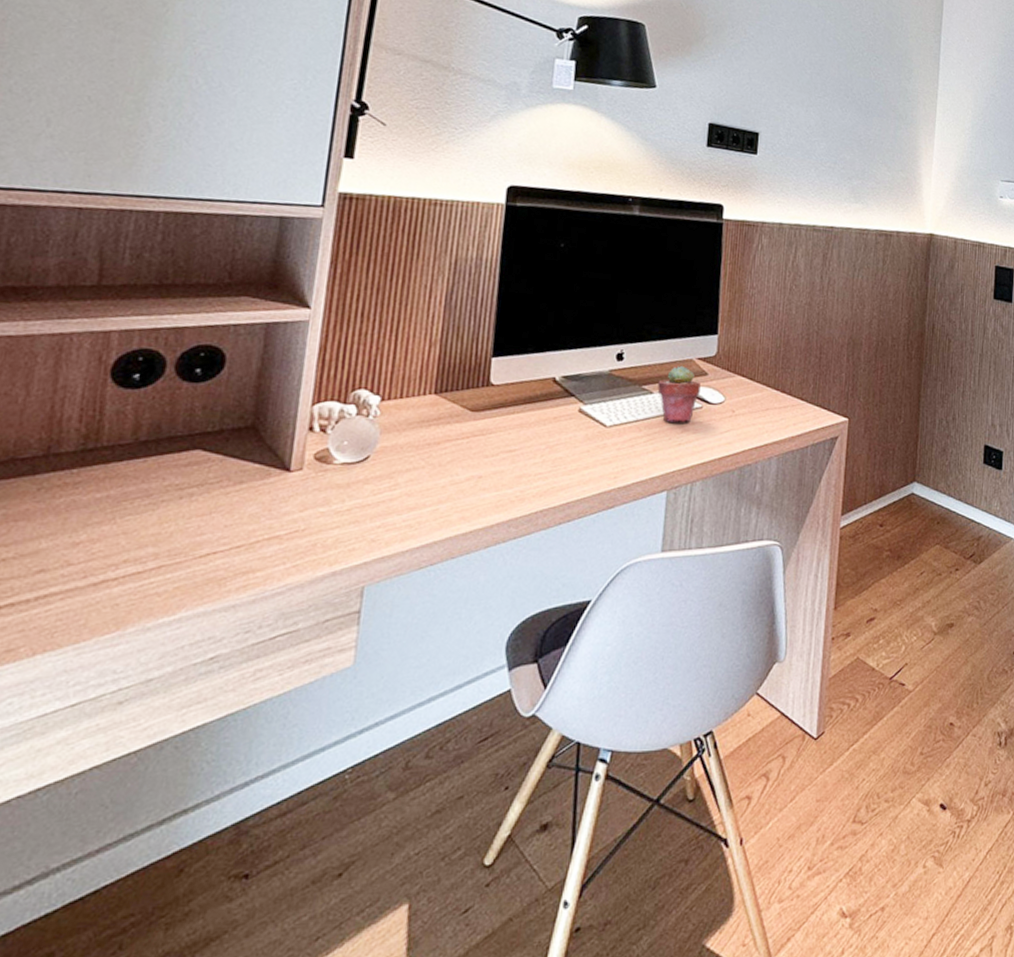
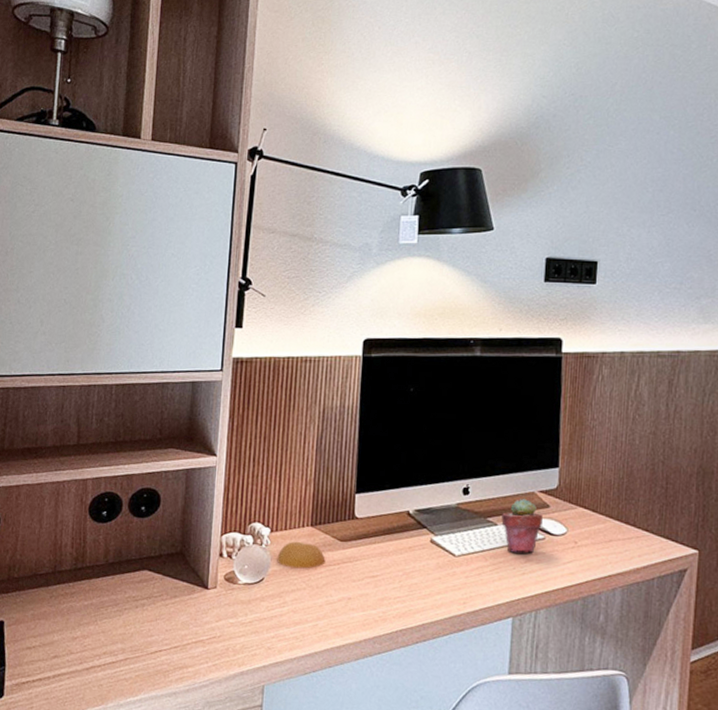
fruit: none [388,411,452,444] -> present [277,541,325,569]

